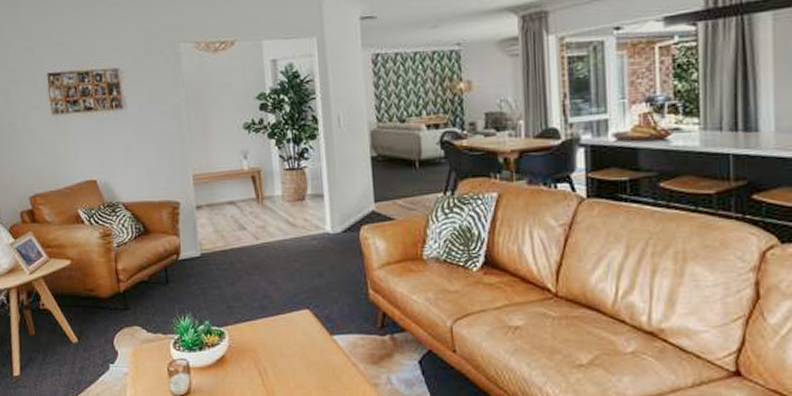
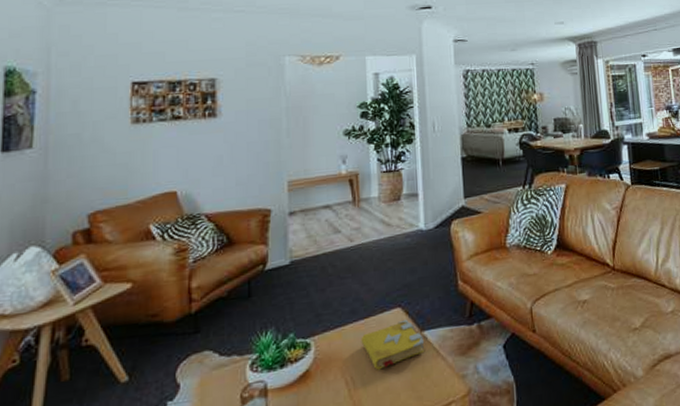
spell book: none [271,321,335,366] -> present [361,319,425,370]

